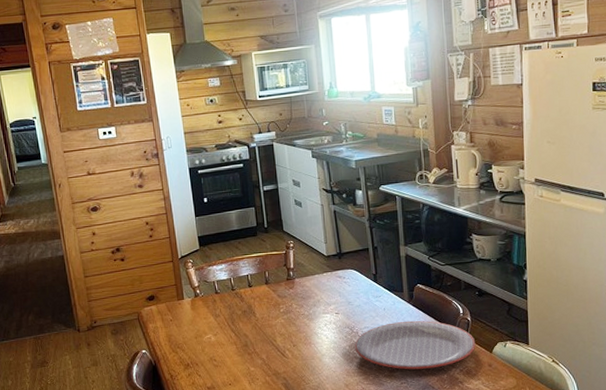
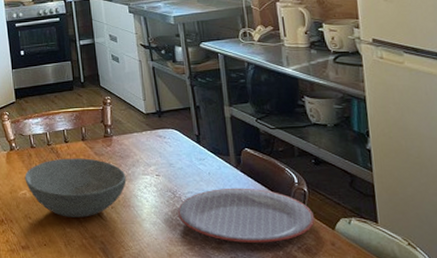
bowl: none [209,301,308,357] -> present [24,158,127,217]

